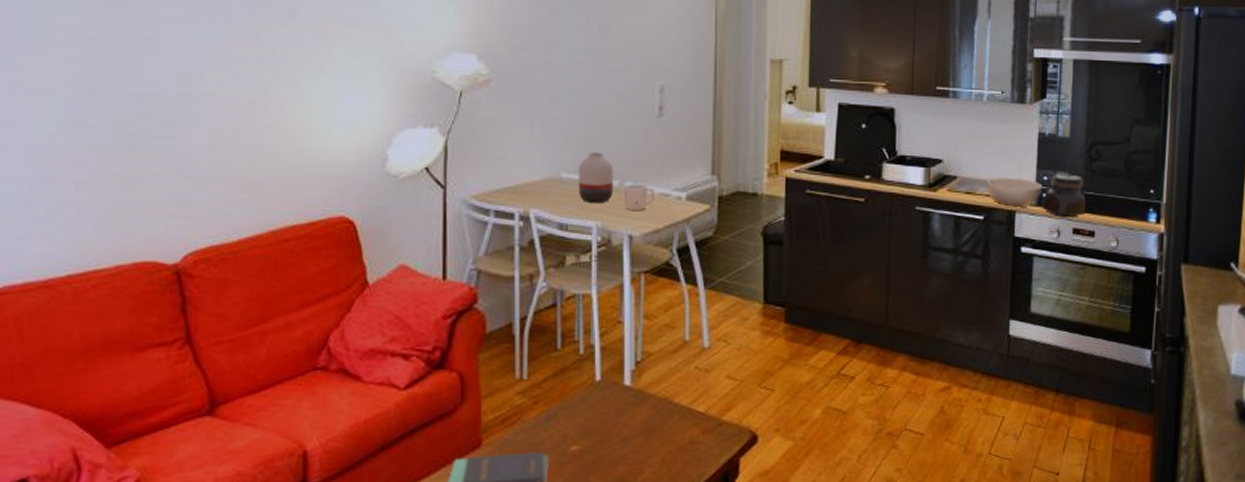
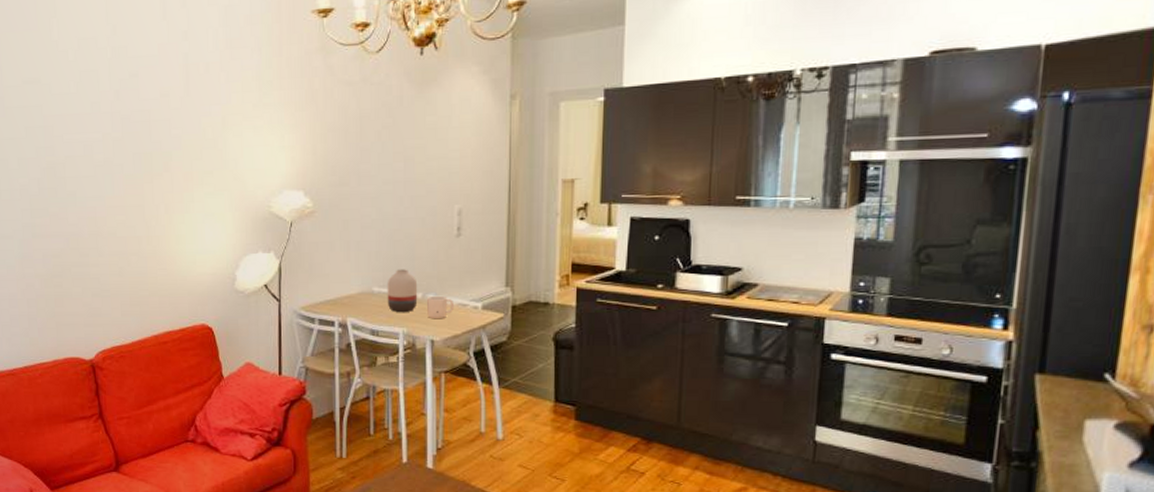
bowl: present [986,178,1043,208] -> none [791,284,859,315]
jar: present [1042,174,1087,217] -> none [857,279,913,323]

